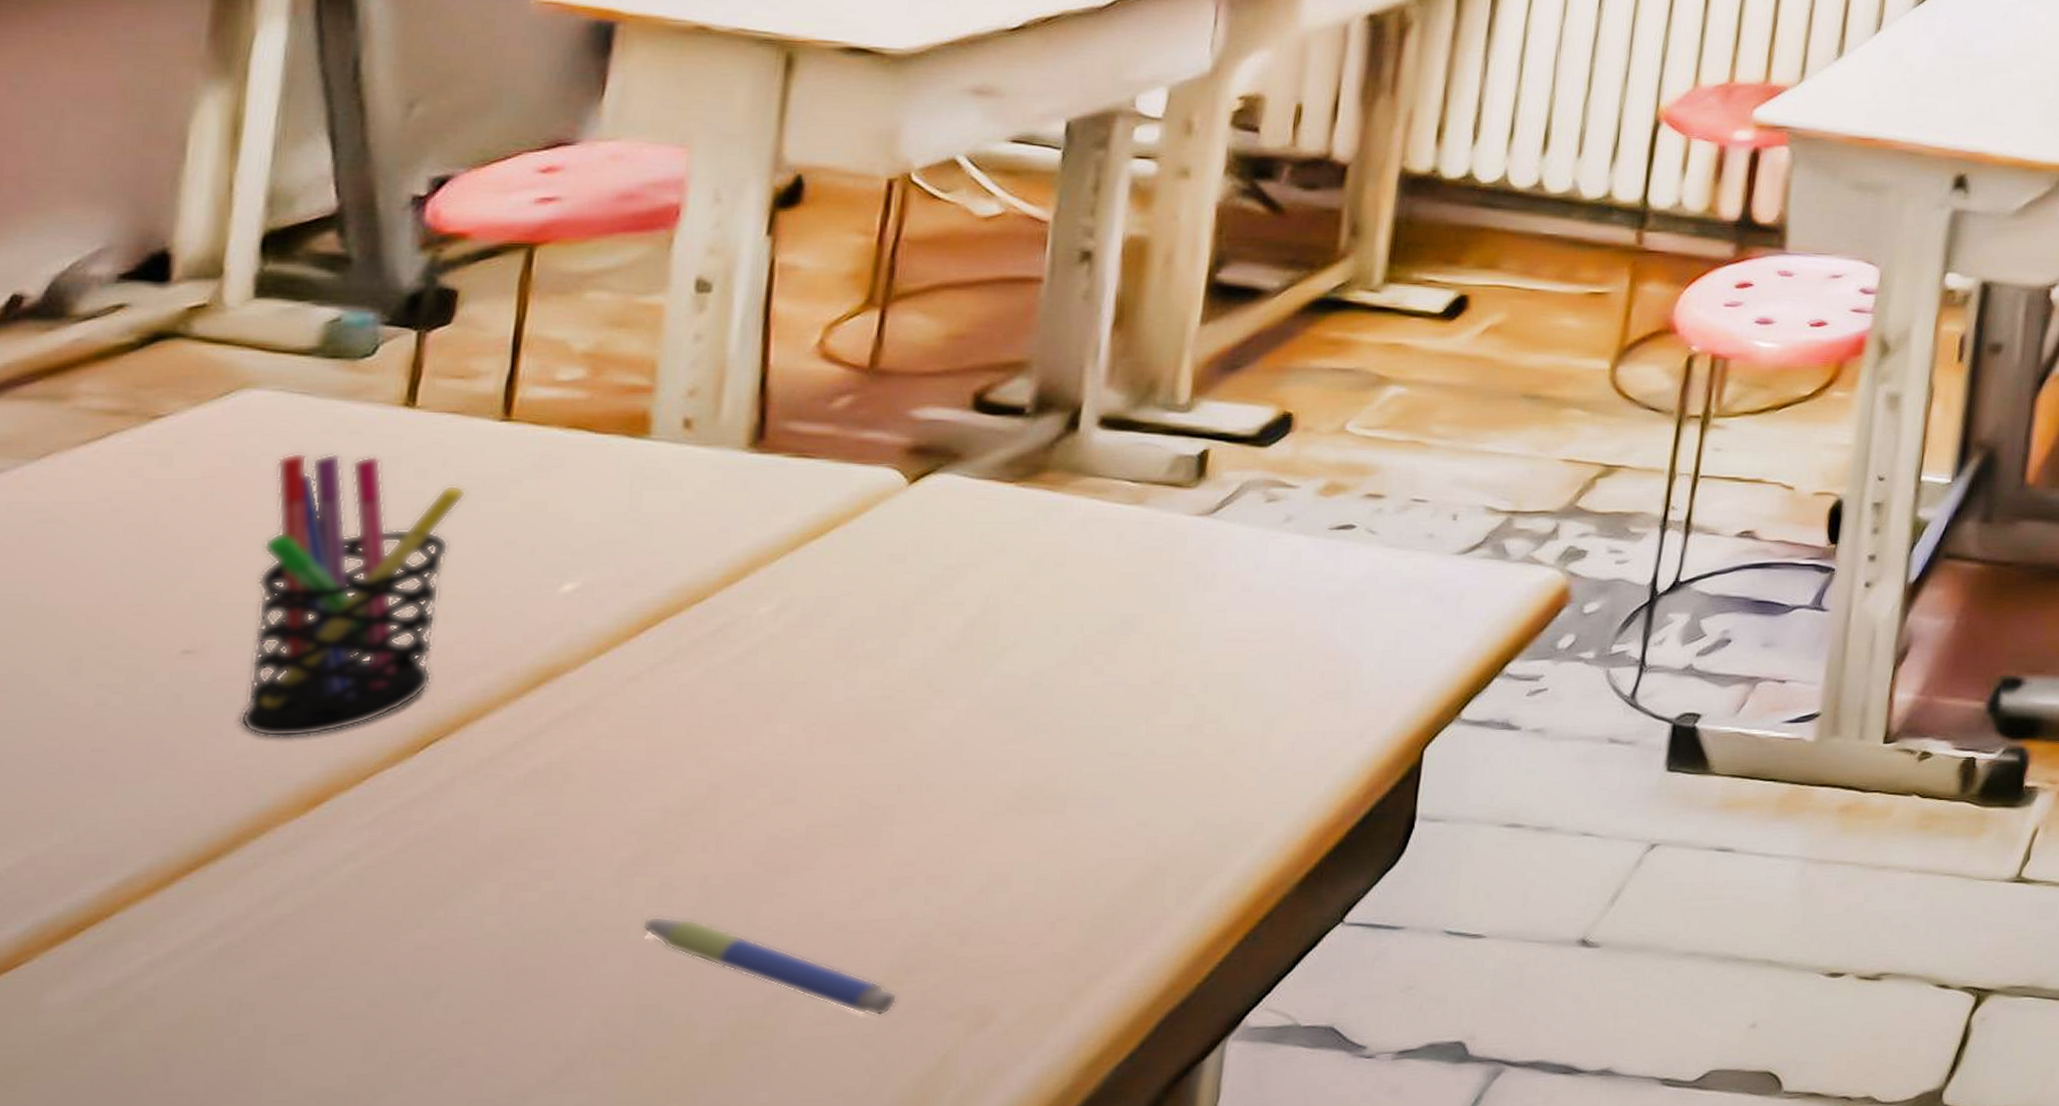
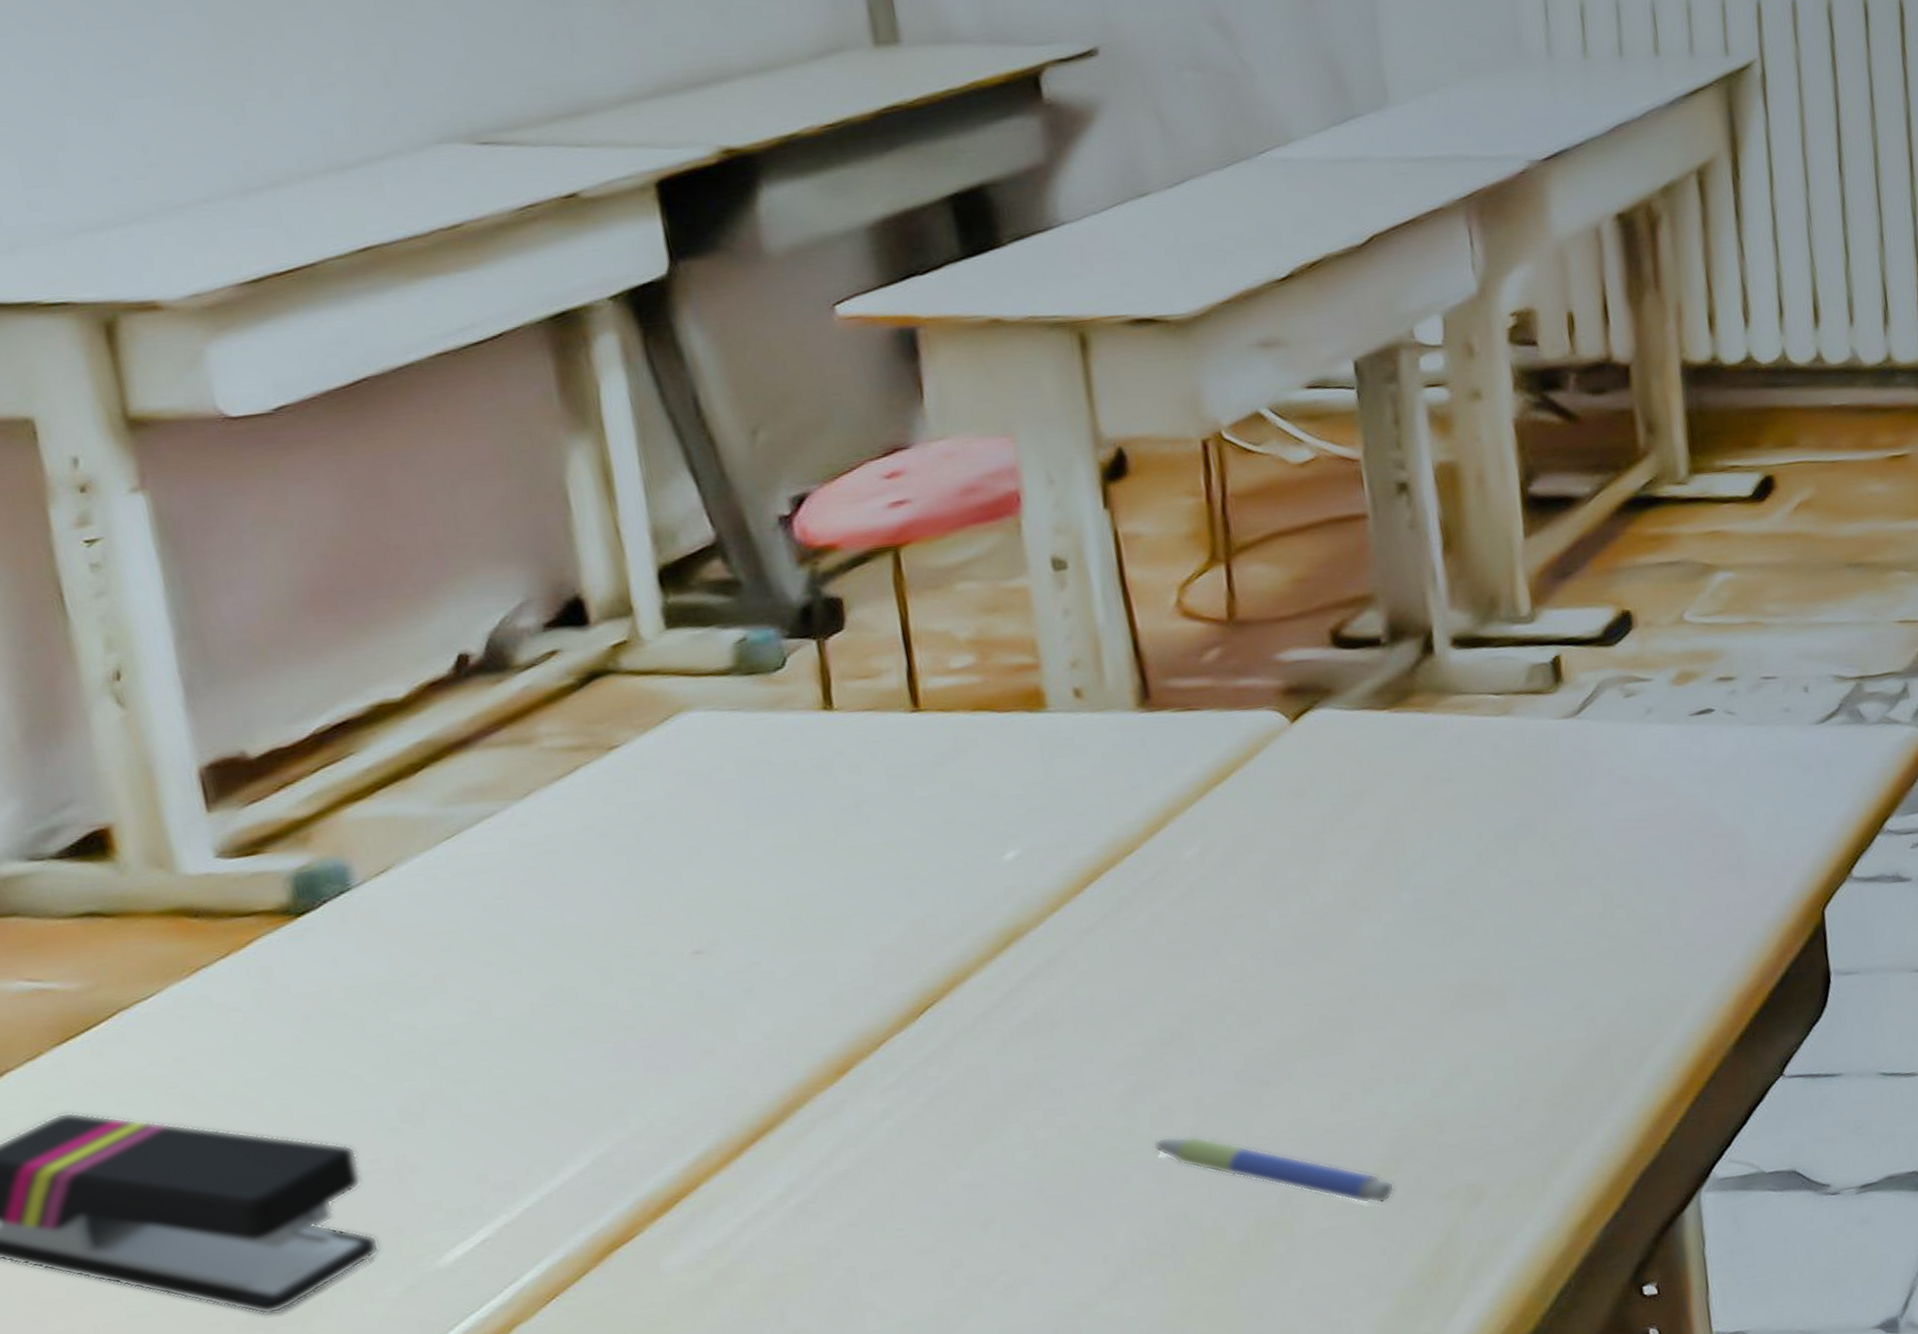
pen holder: present [239,452,467,738] -> none [727,758,914,1019]

